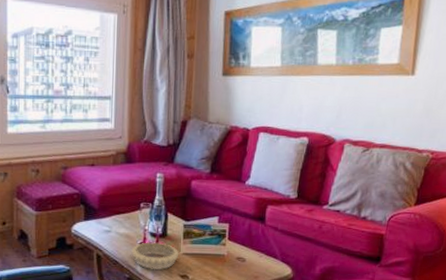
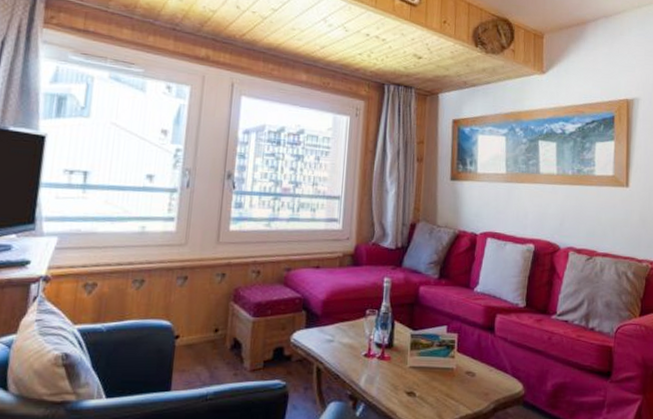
decorative bowl: present [131,242,179,270] -> none [354,353,406,386]

